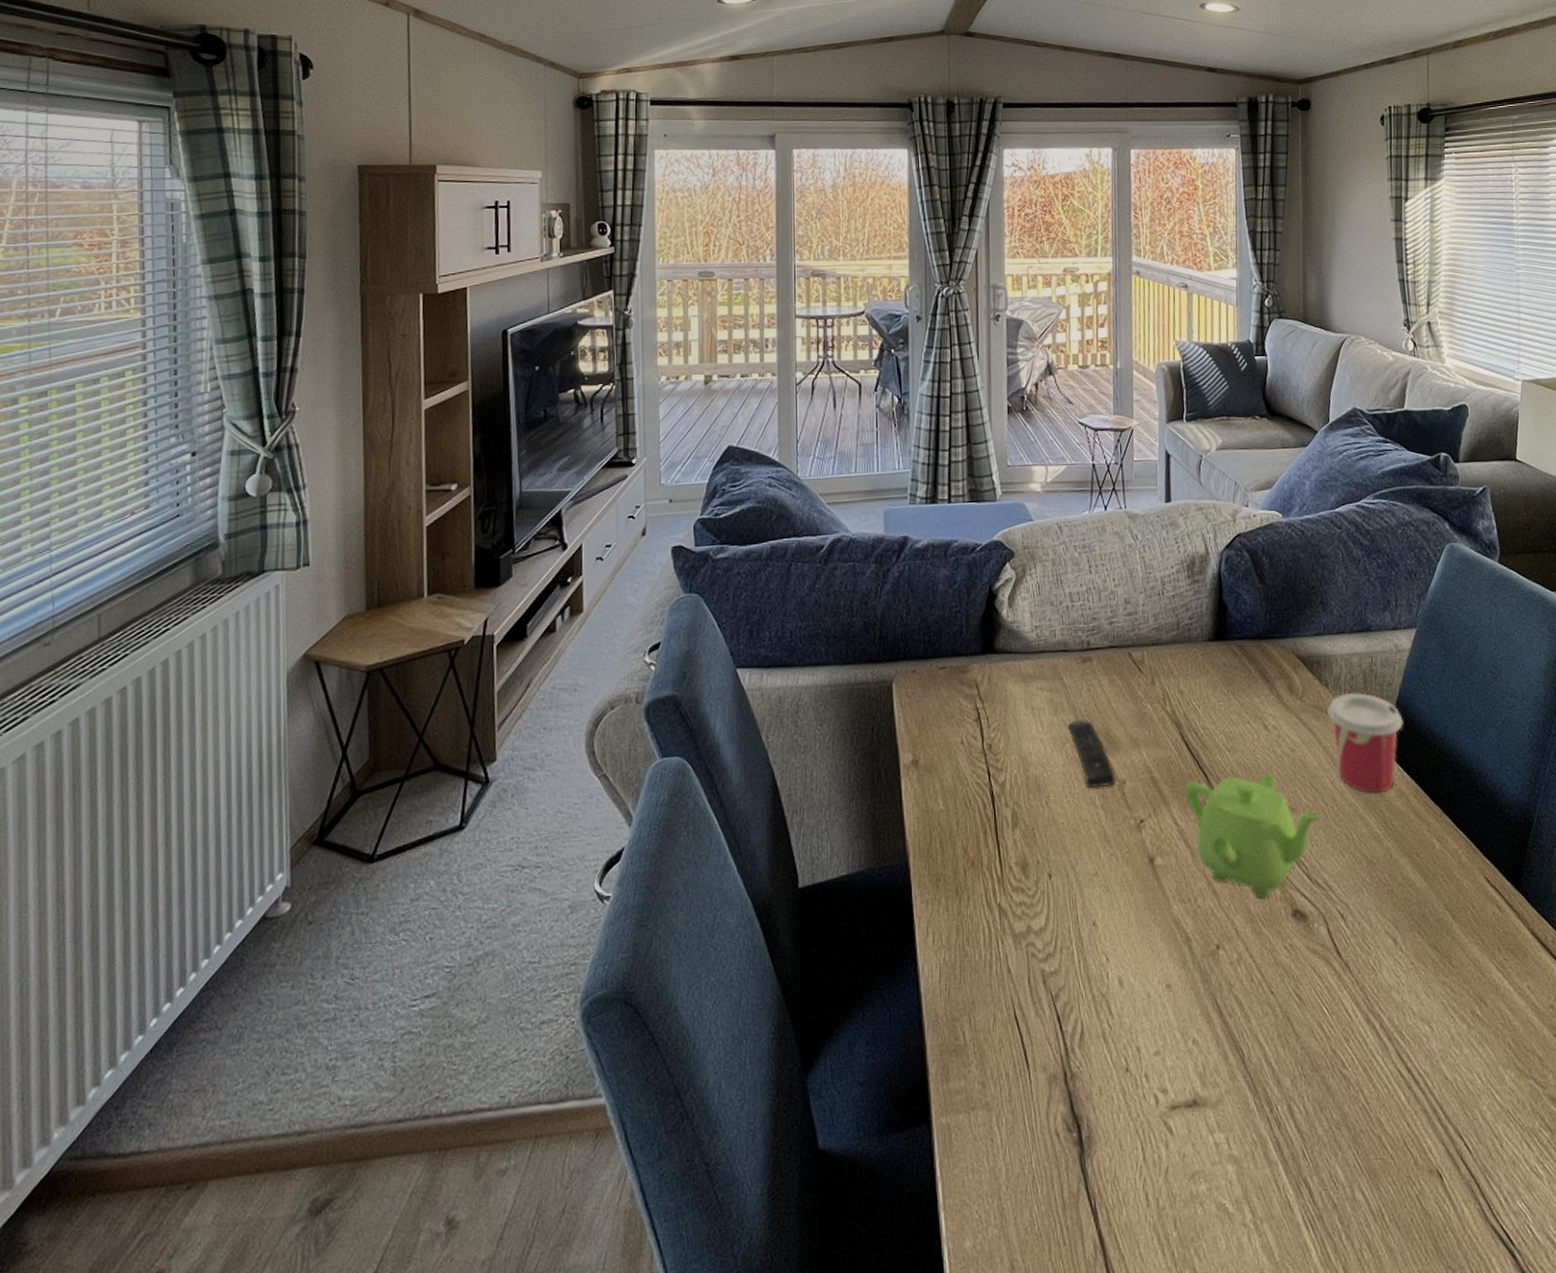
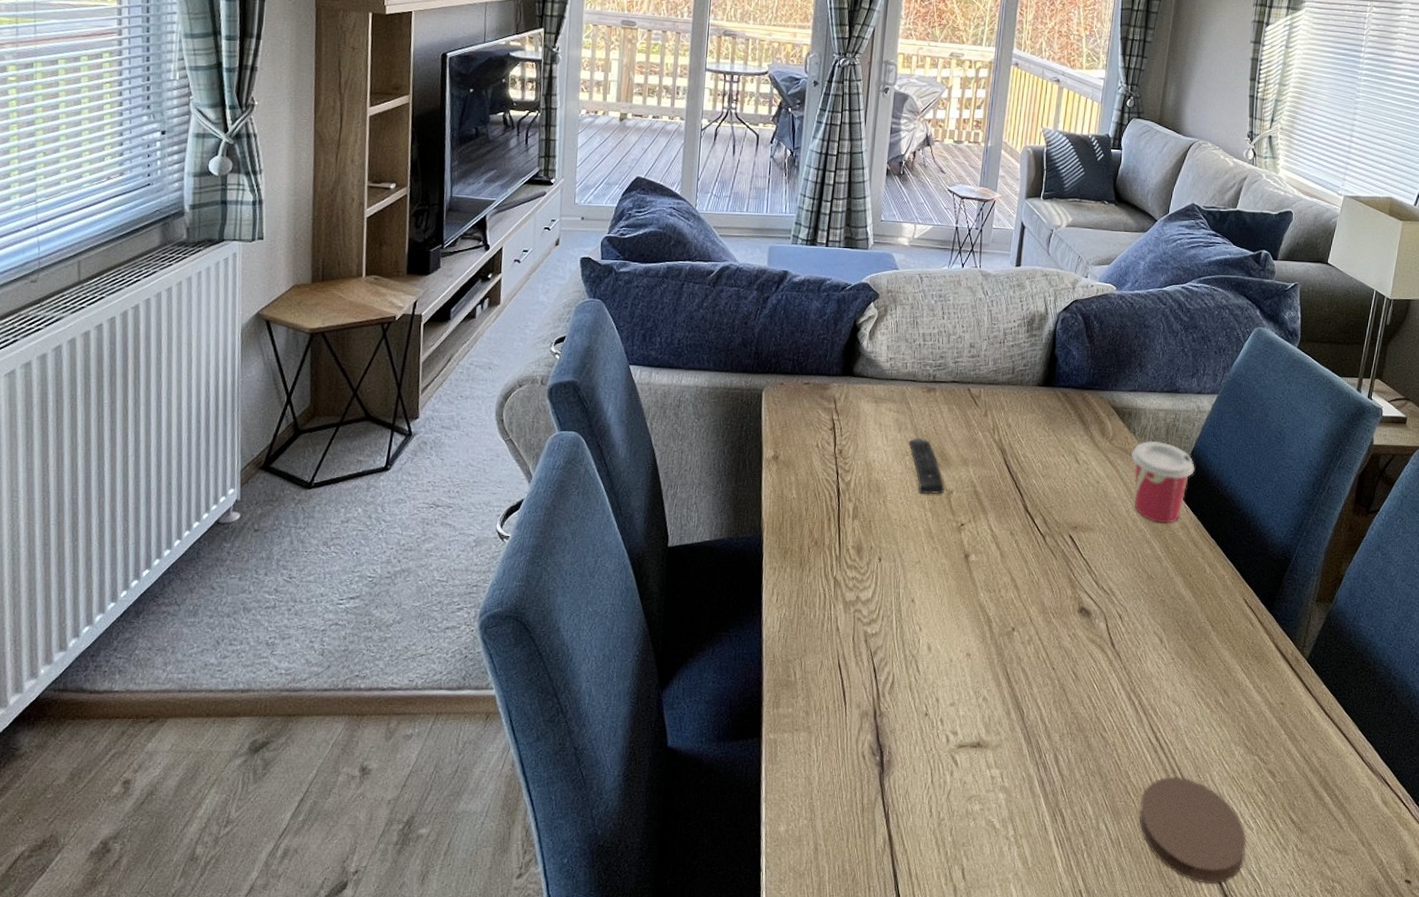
teapot: present [1185,773,1323,899] -> none [1001,497,1116,596]
coaster: none [1401,1118,1539,1259] -> present [1139,776,1247,884]

